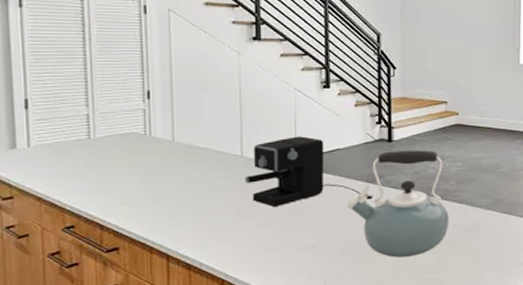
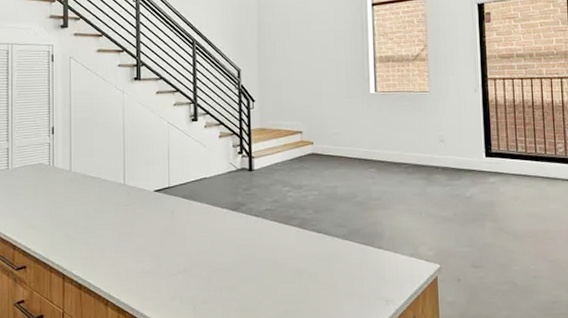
coffee maker: present [244,136,374,208] -> none [126,166,237,233]
kettle: present [347,150,449,258] -> none [213,179,308,286]

